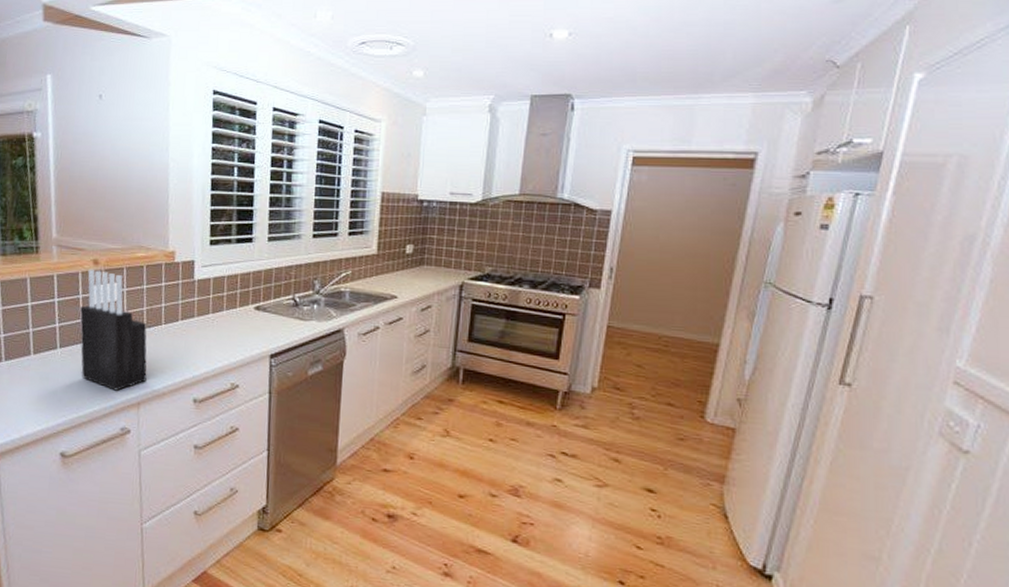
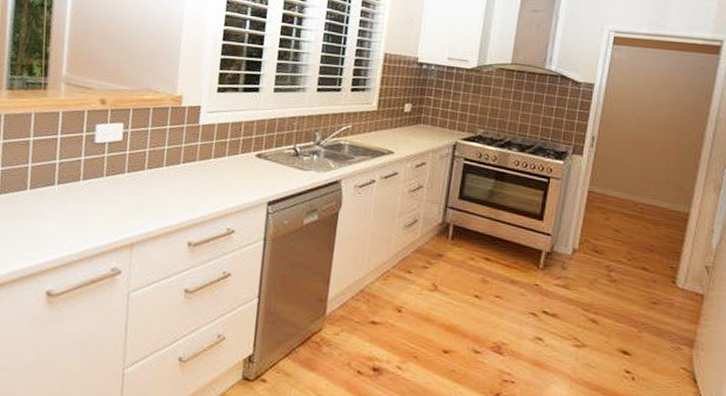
knife block: present [80,269,147,391] -> none [76,108,148,231]

